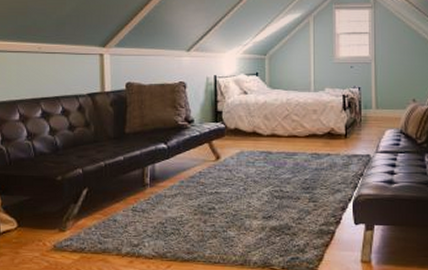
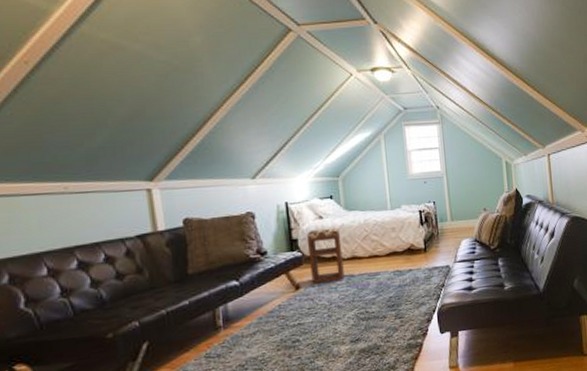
nightstand: none [230,105,263,157] -> present [306,228,345,285]

